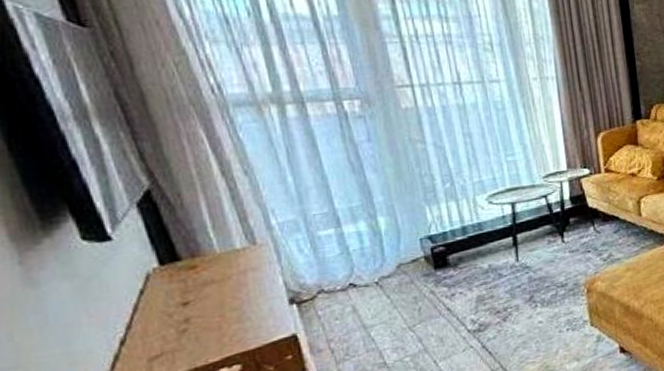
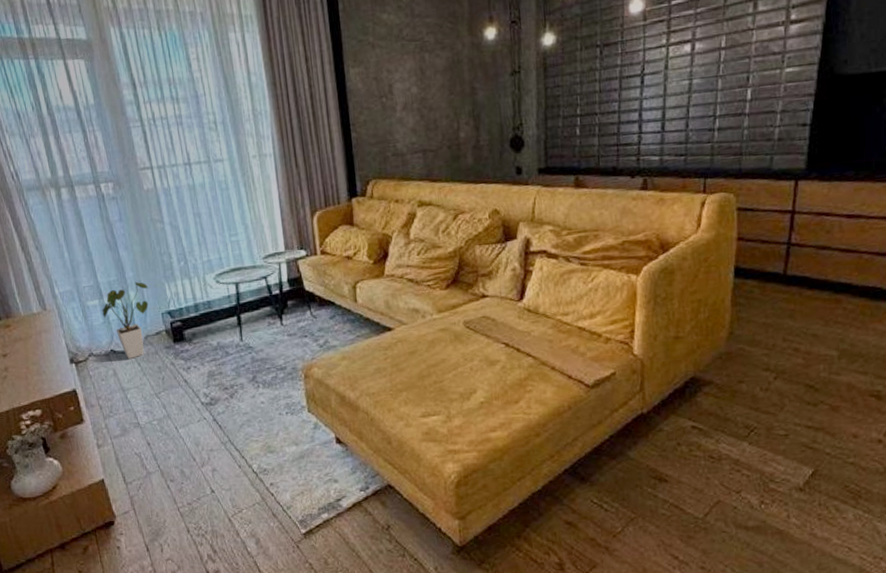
house plant: none [339,206,404,292] -> present [102,281,149,359]

